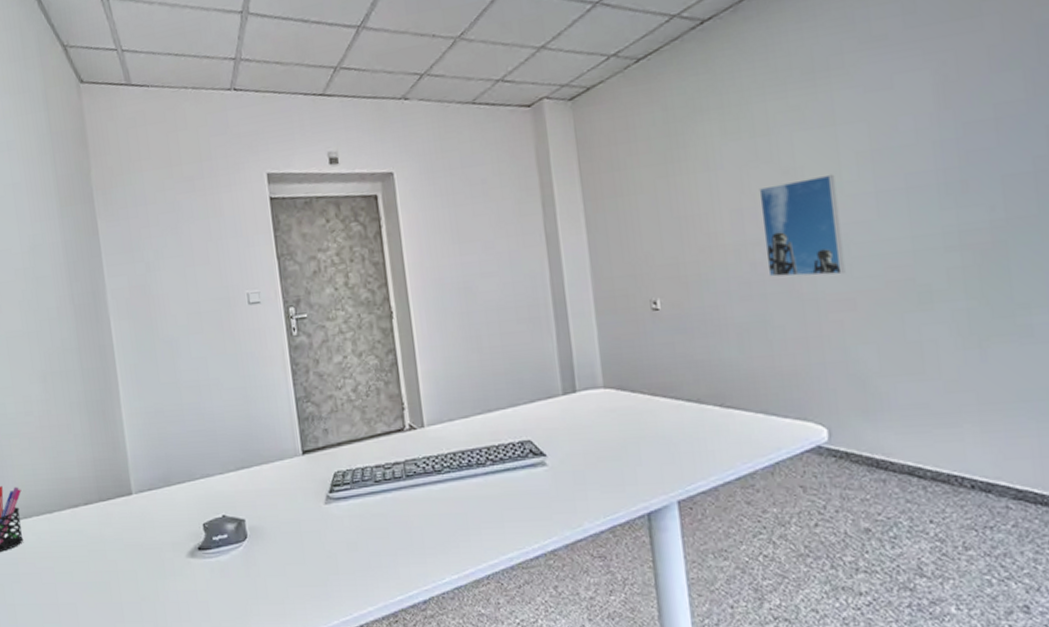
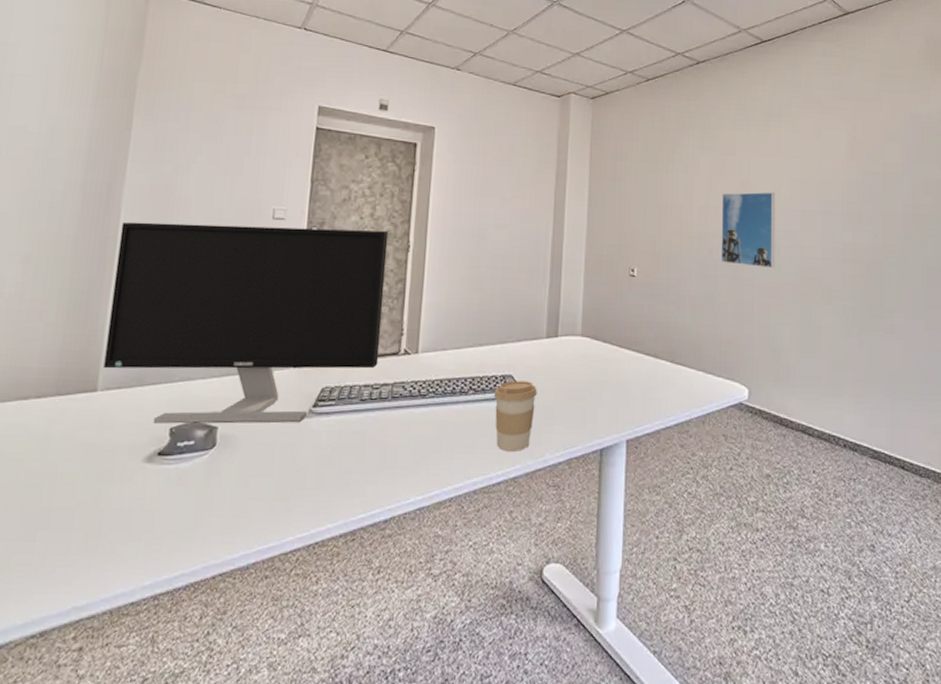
monitor: none [114,299,385,520] -> present [103,222,389,424]
coffee cup: none [514,445,565,523] -> present [493,381,537,451]

